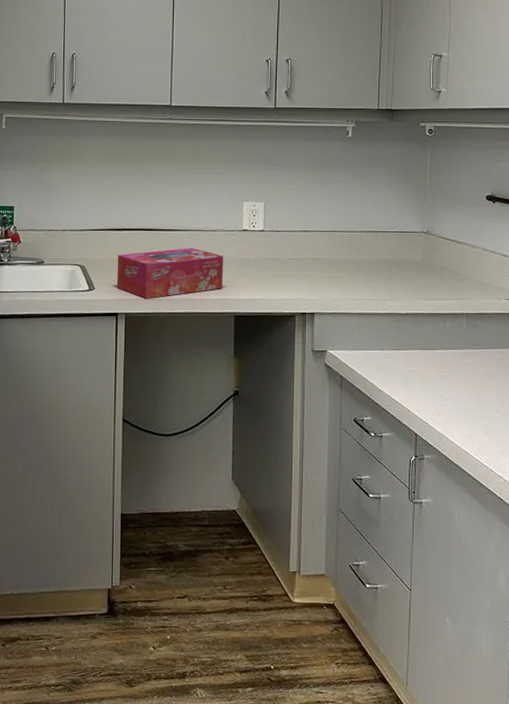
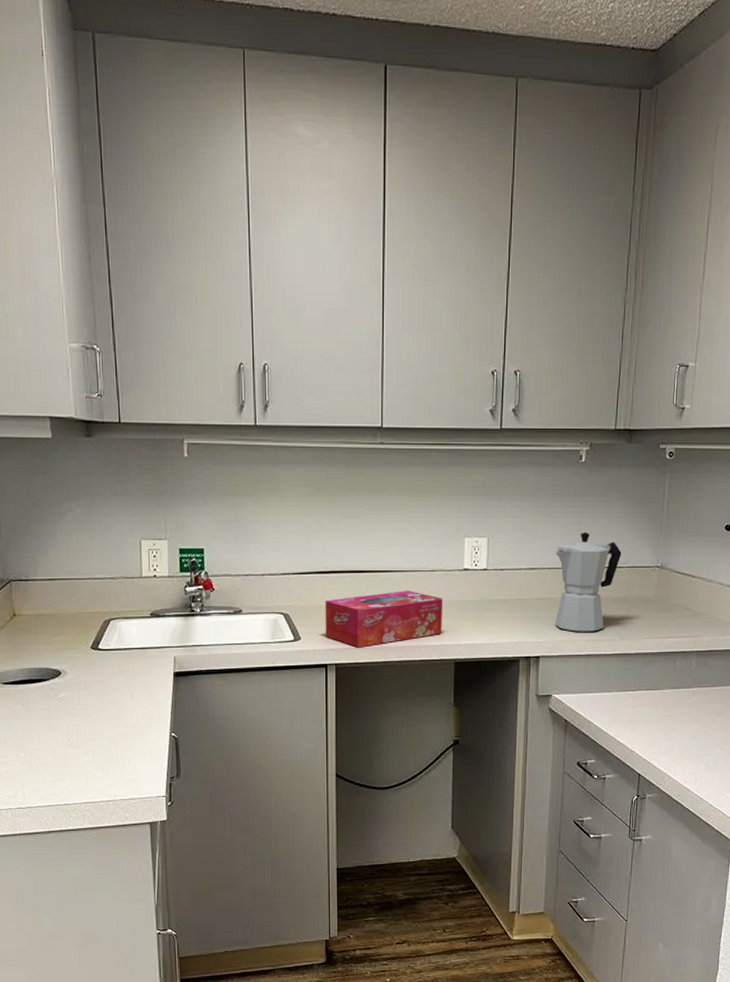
moka pot: none [325,198,389,291] -> present [553,531,622,632]

